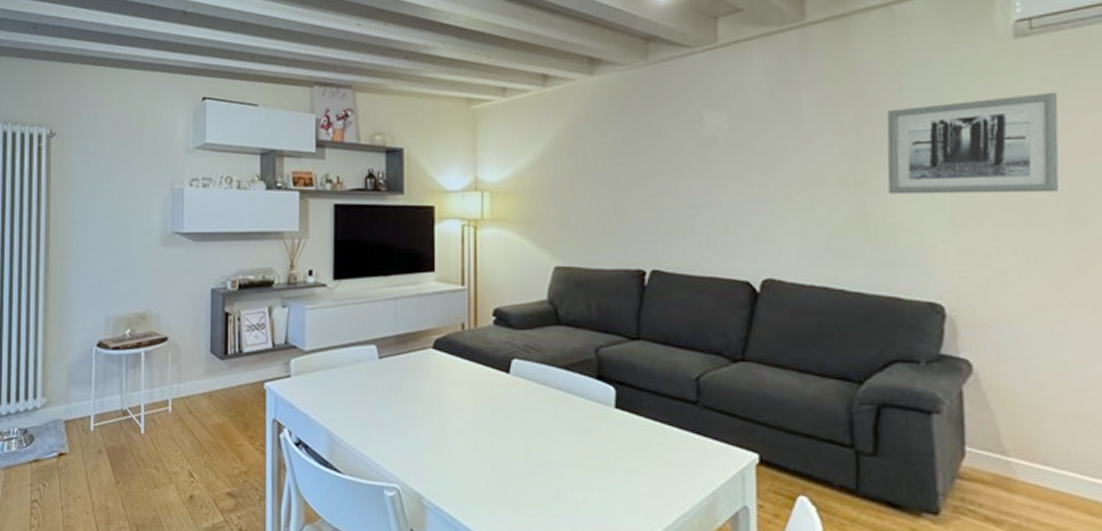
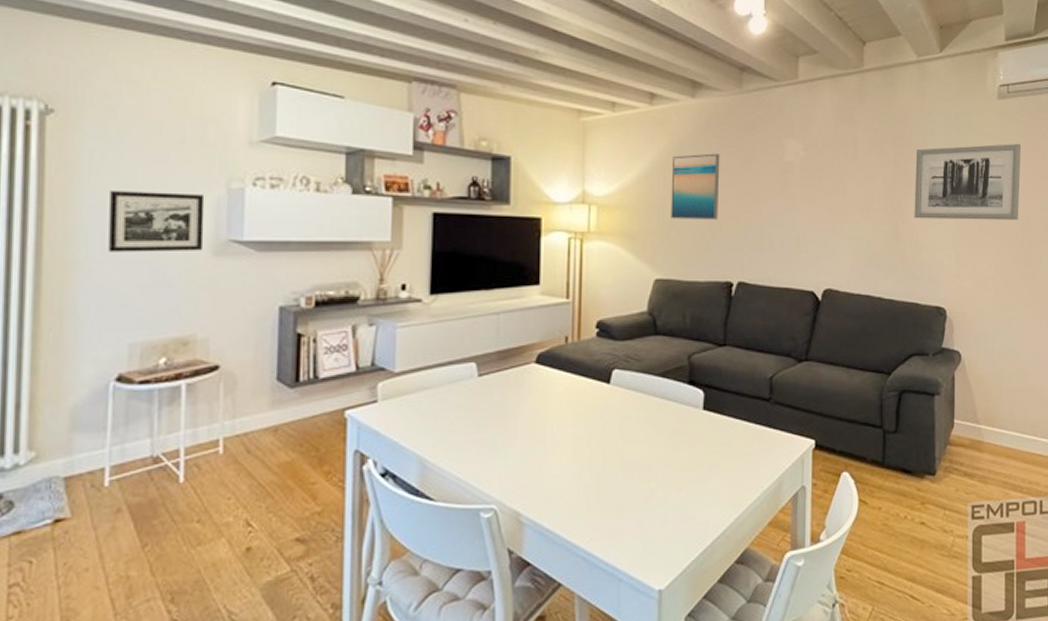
picture frame: none [91,194,156,243] -> present [109,191,205,252]
wall art: none [569,132,625,204] -> present [671,153,720,220]

